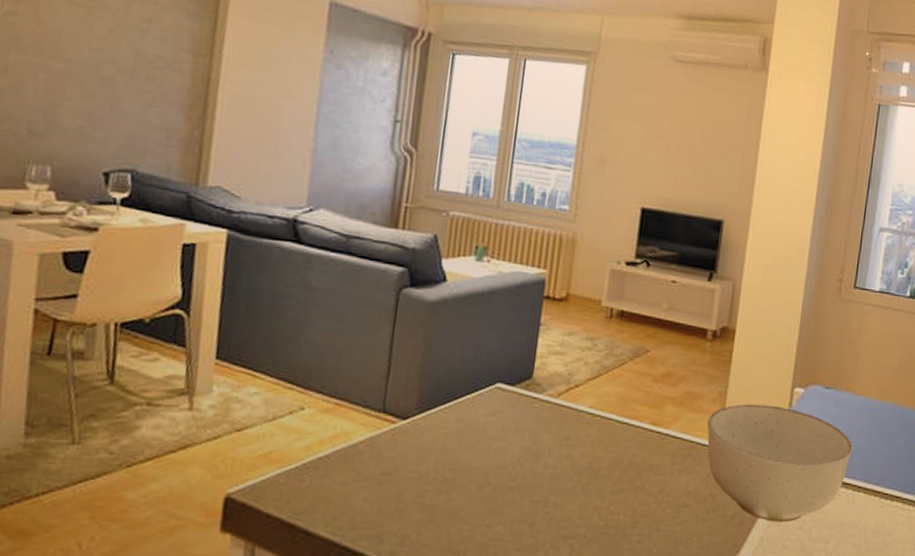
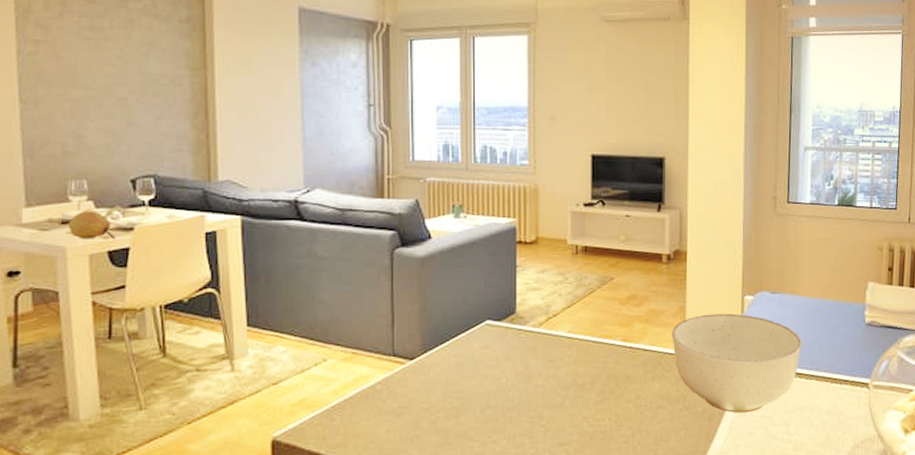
fruit: none [19,201,75,239] -> present [68,211,116,239]

